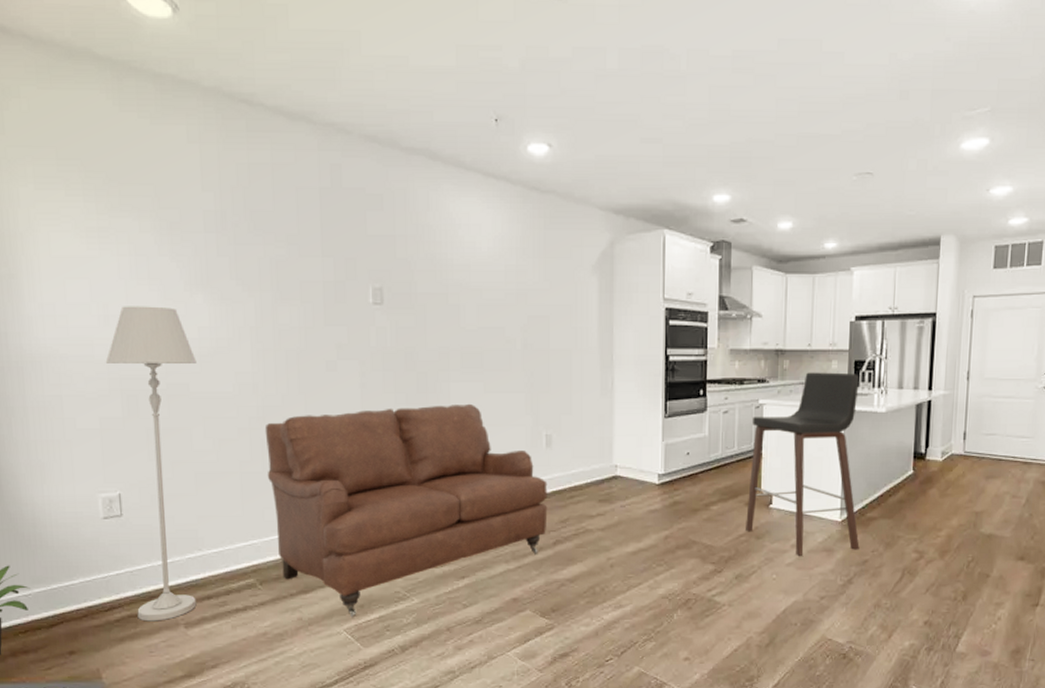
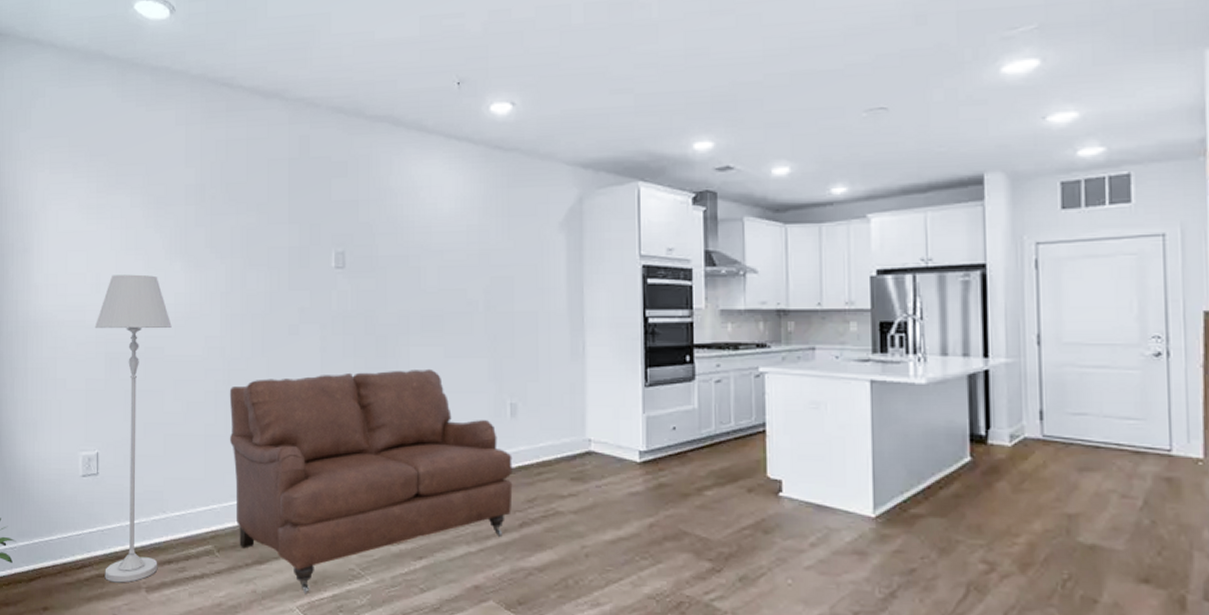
bar stool: present [746,372,860,556] -> none [749,336,903,558]

